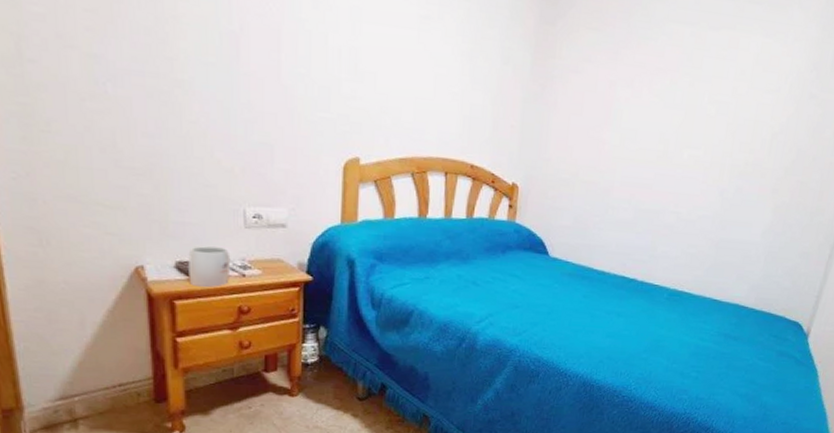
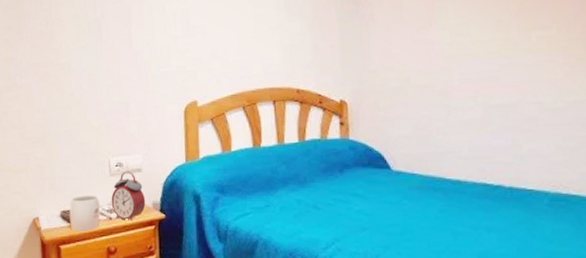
alarm clock: none [245,225,290,281] -> present [111,171,146,221]

